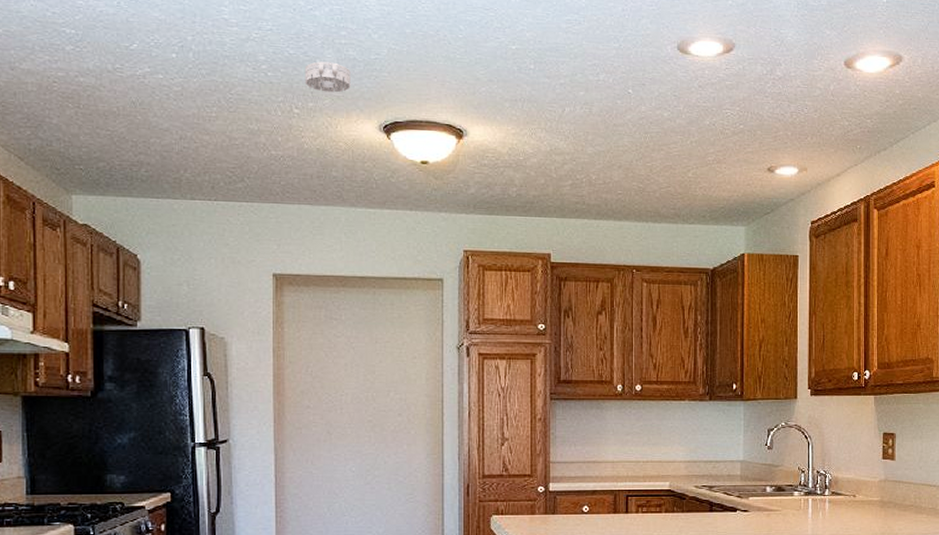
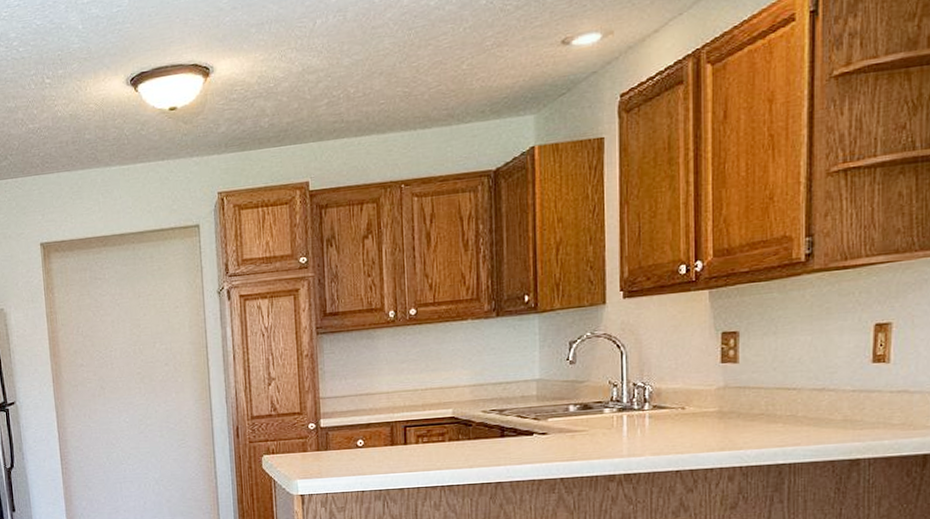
smoke detector: present [305,61,351,93] -> none [52,24,96,57]

